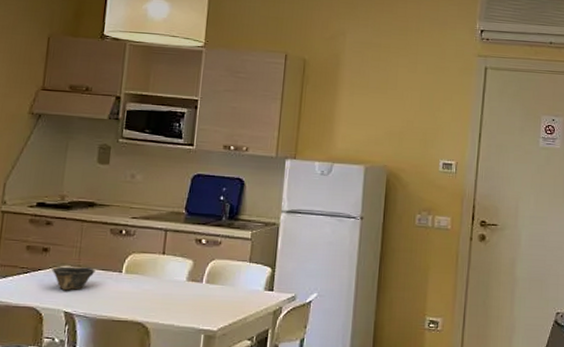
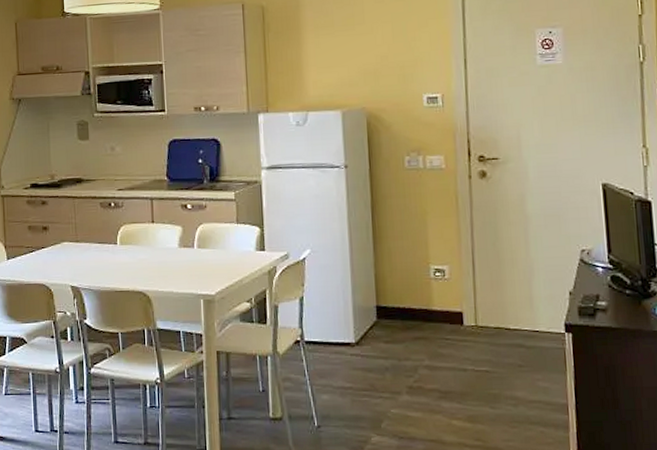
bowl: present [52,265,96,291] -> none [53,241,93,266]

